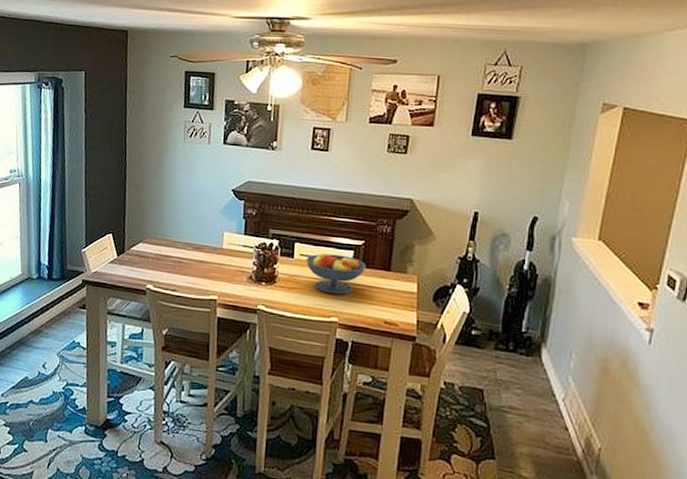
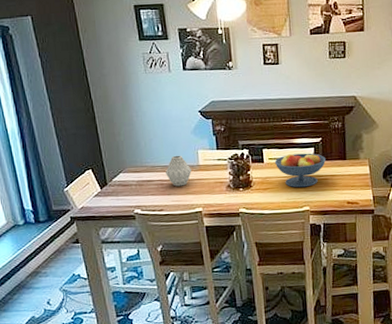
vase: none [186,233,214,268] -> present [166,155,192,187]

